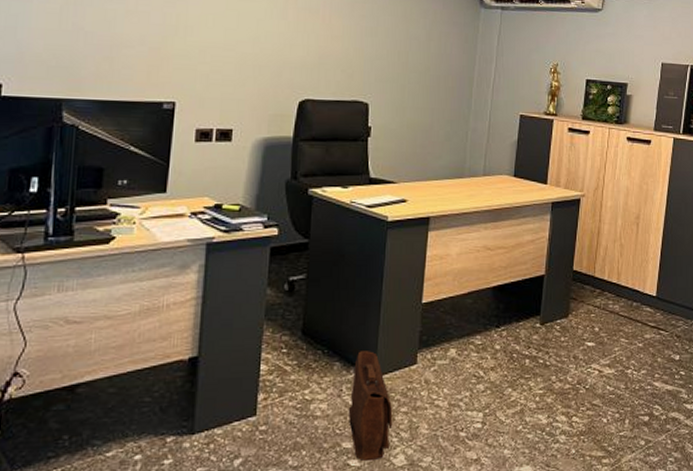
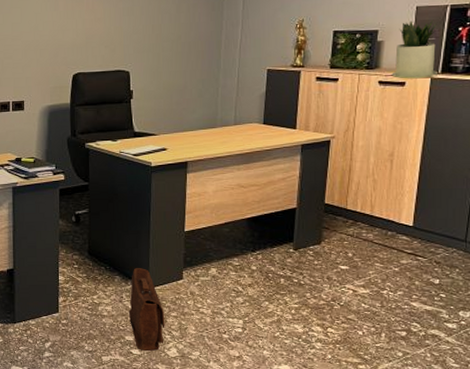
planter: none [639,77,680,138] -> present [391,20,439,79]

